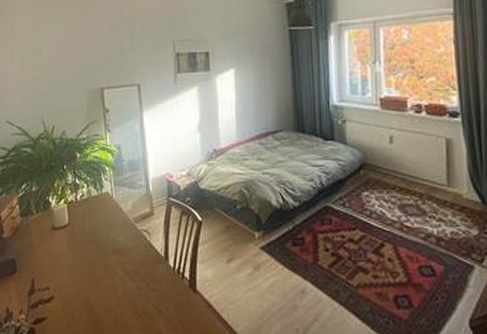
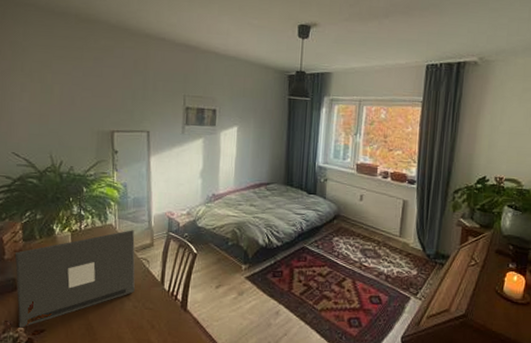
laptop: none [14,197,137,316] -> present [15,230,135,328]

